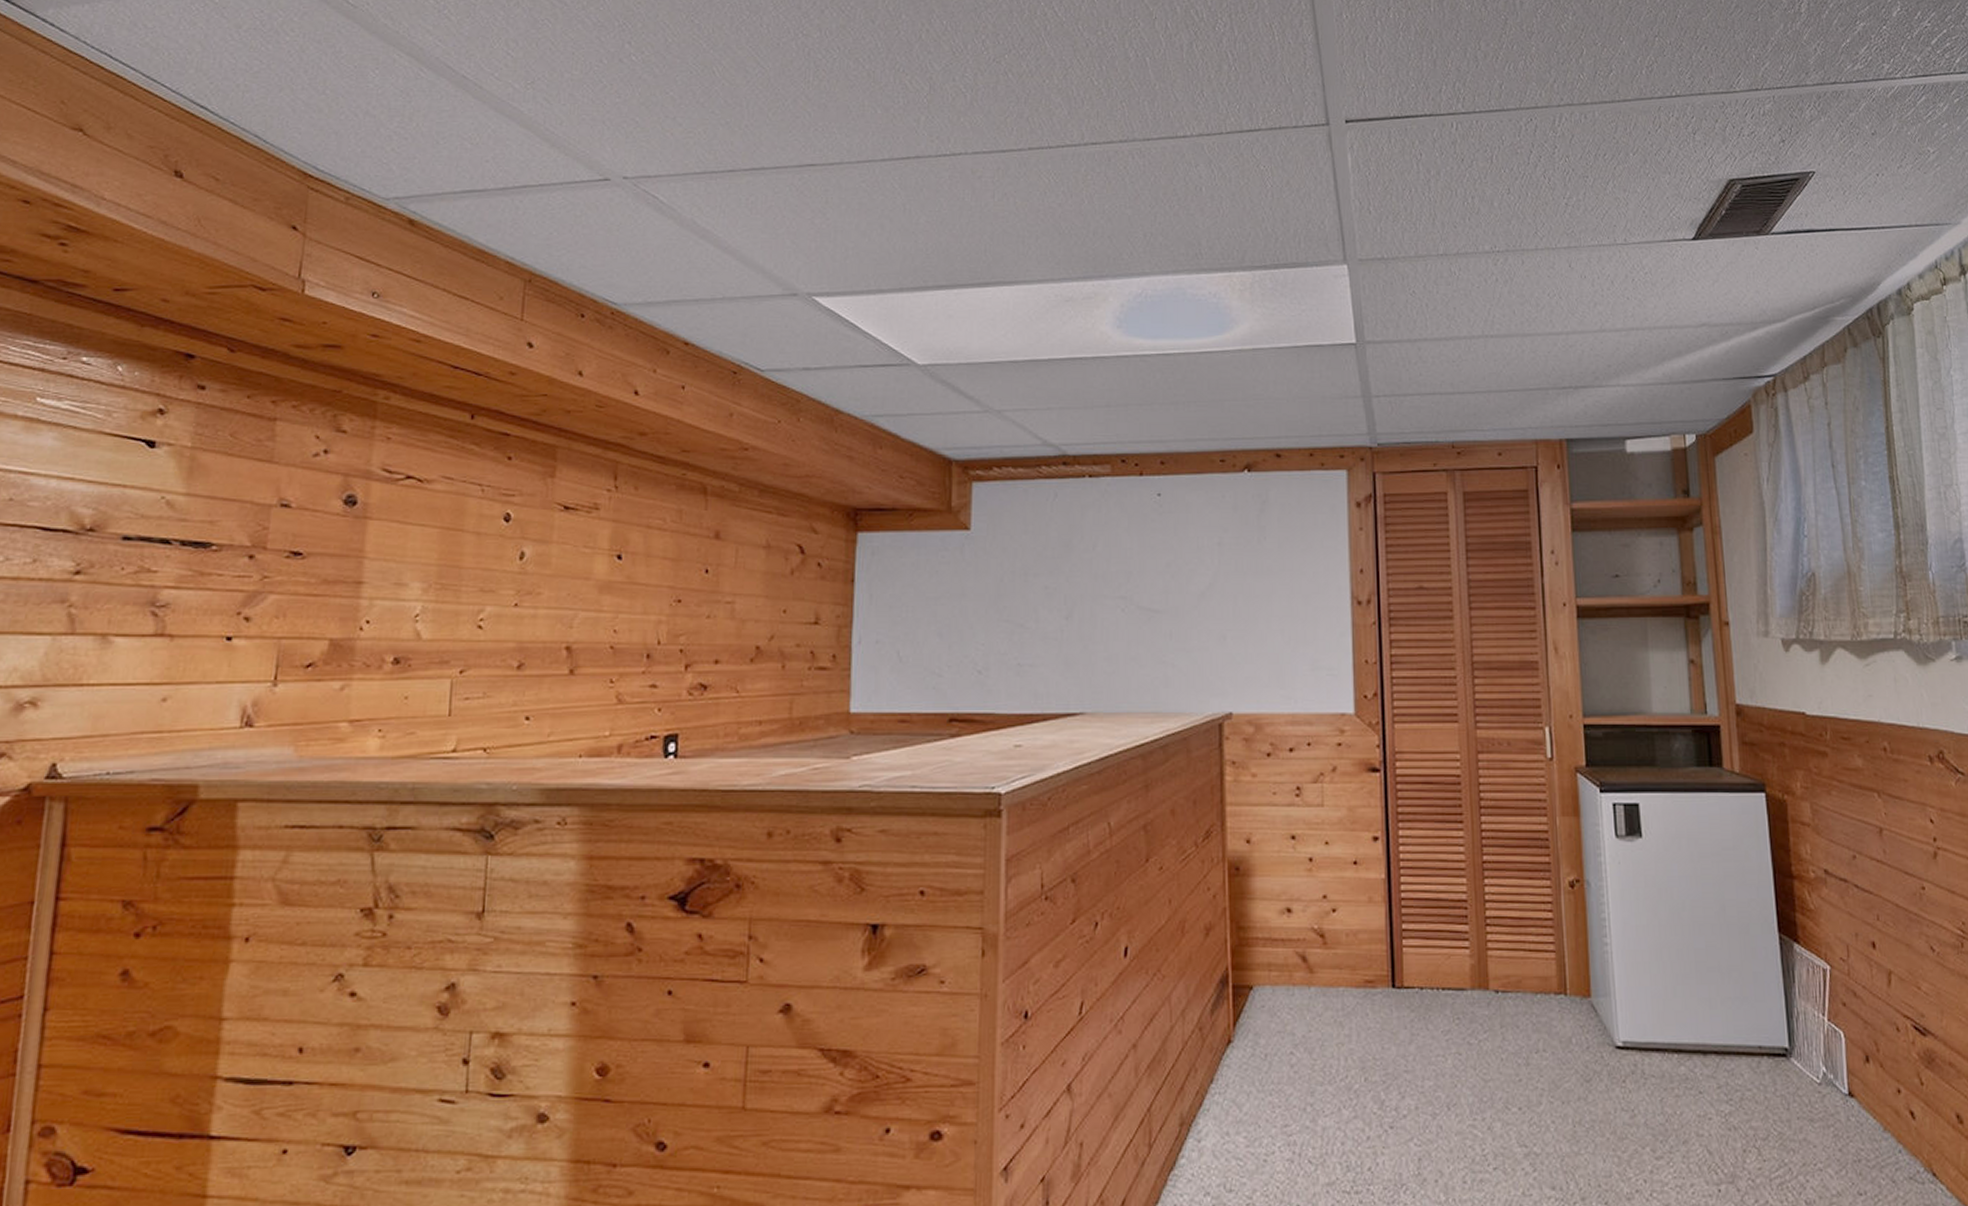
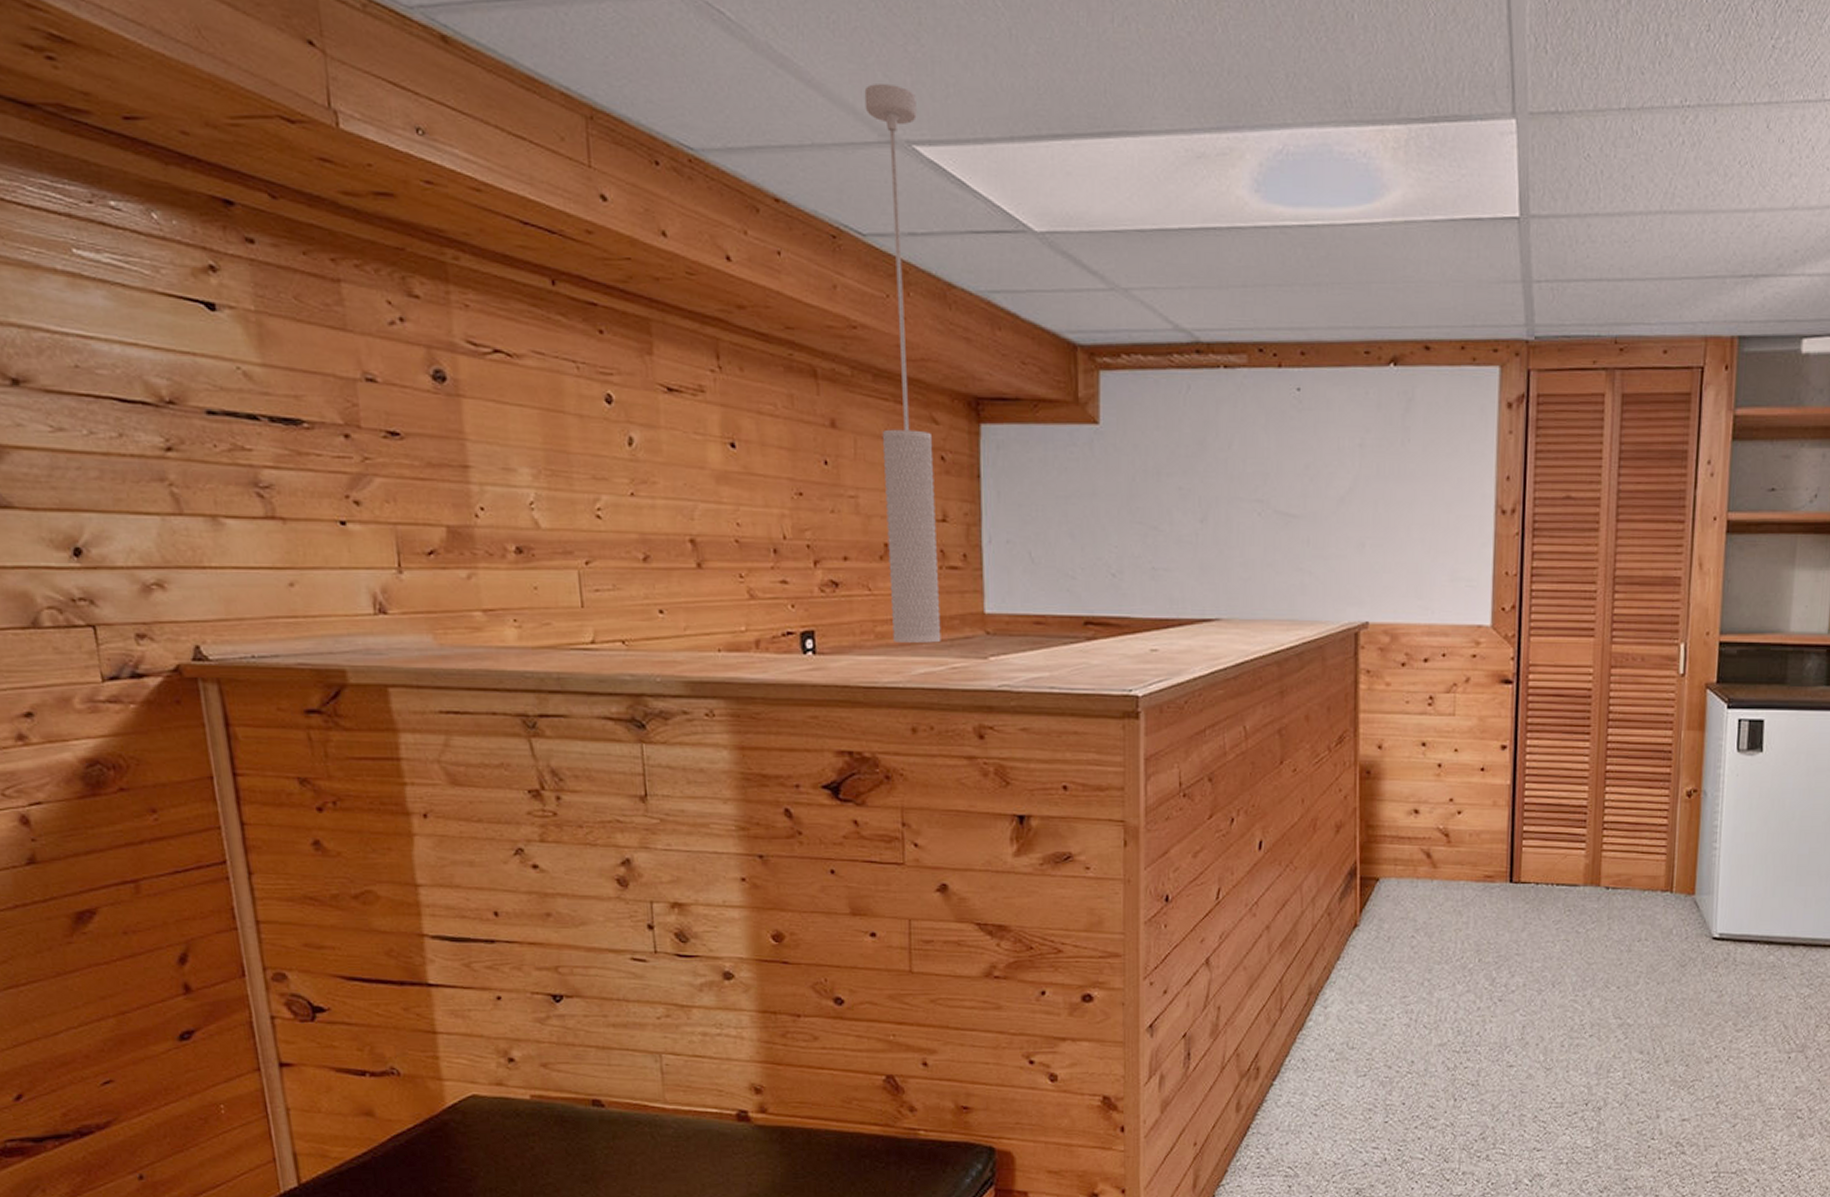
pendant light: none [756,249,820,744] -> present [864,84,941,643]

